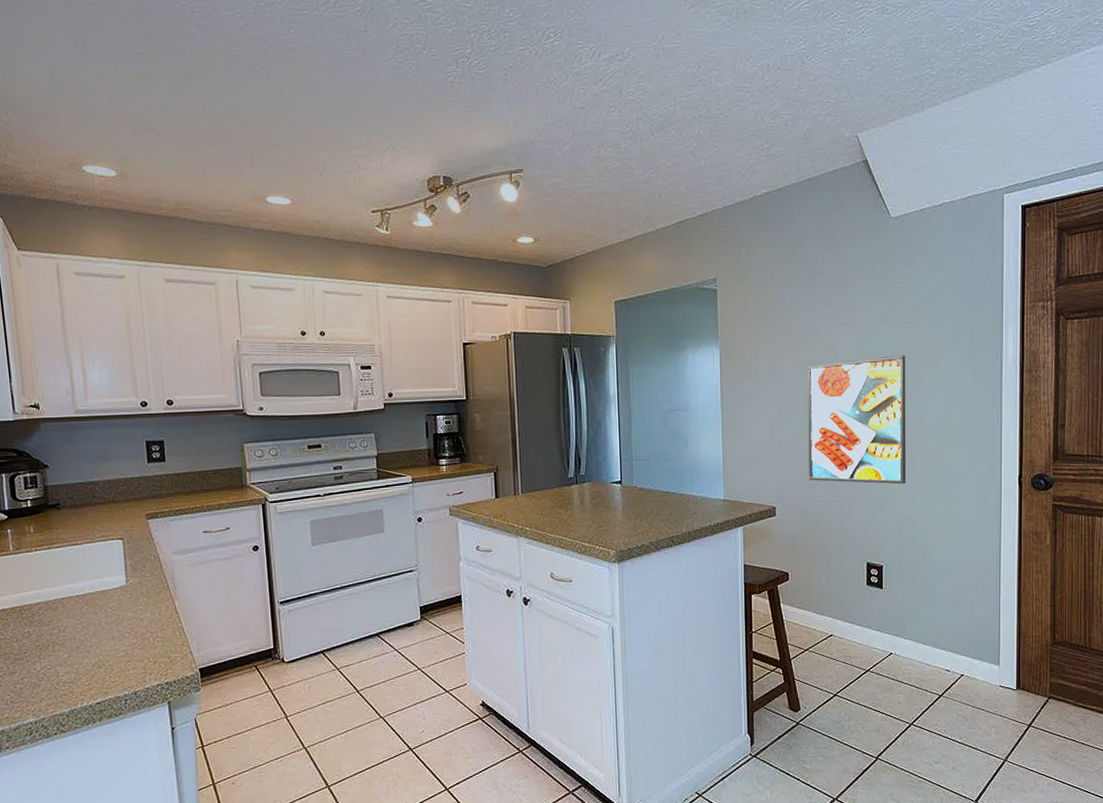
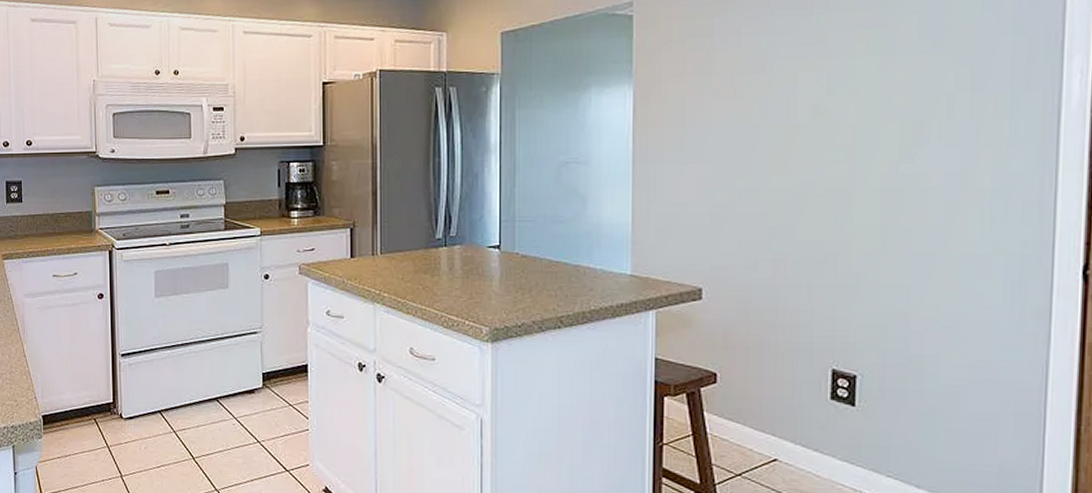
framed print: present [807,355,907,485] -> none [750,96,903,269]

